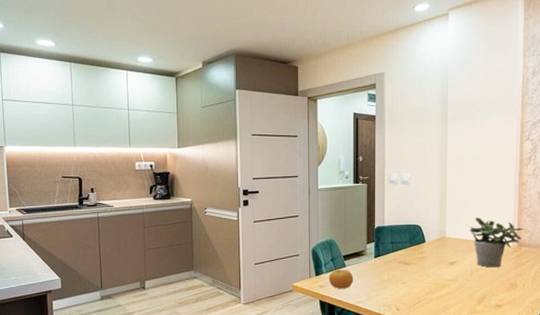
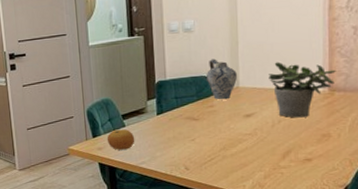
ceramic jug: none [418,210,444,248] -> present [206,59,237,100]

